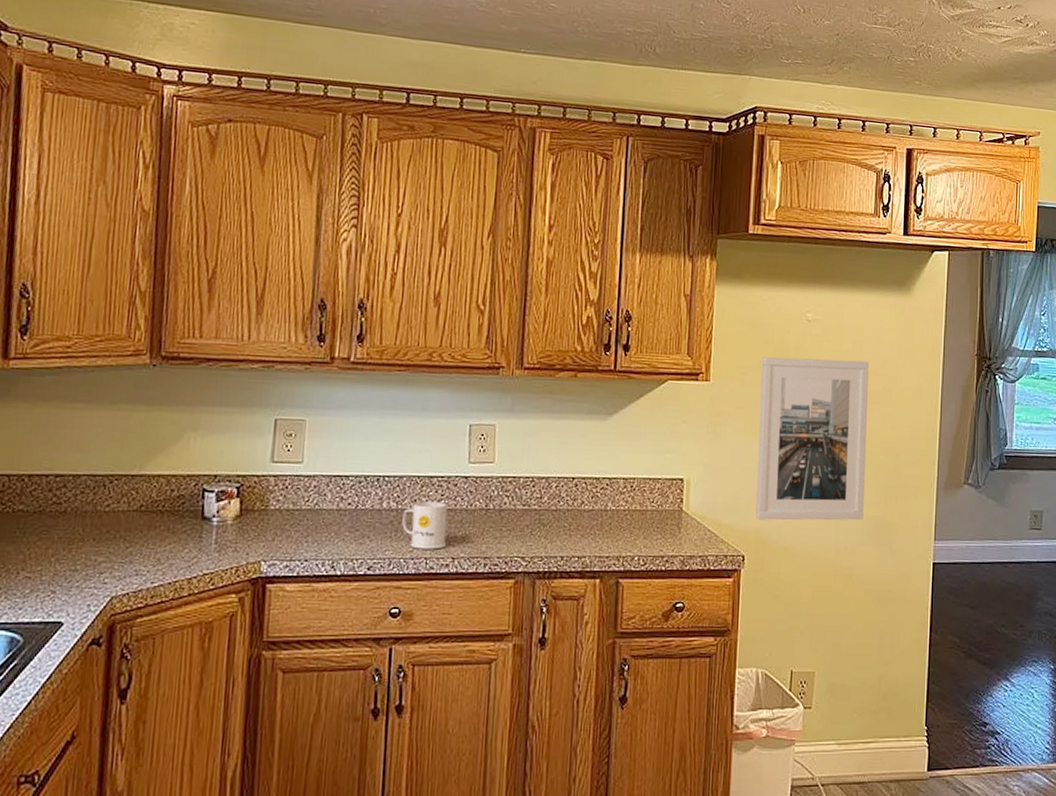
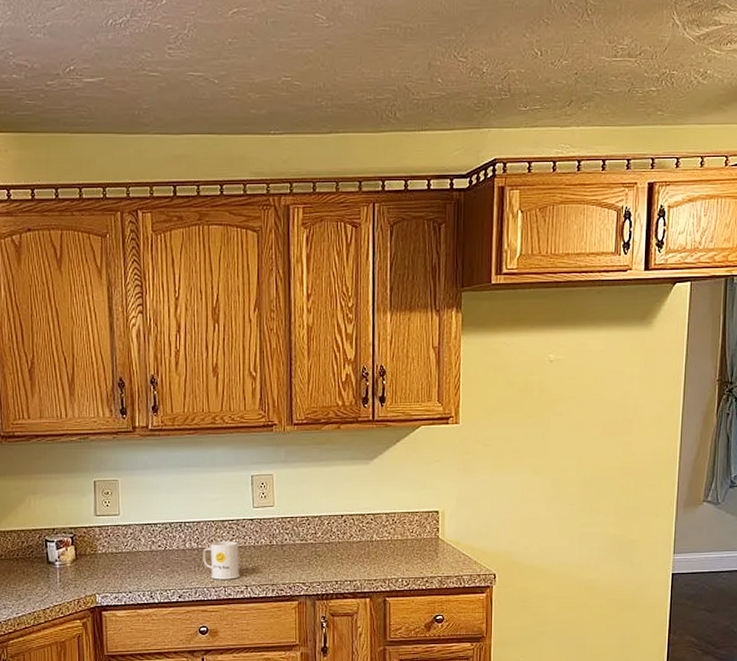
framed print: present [756,357,869,521] -> none [505,395,610,543]

